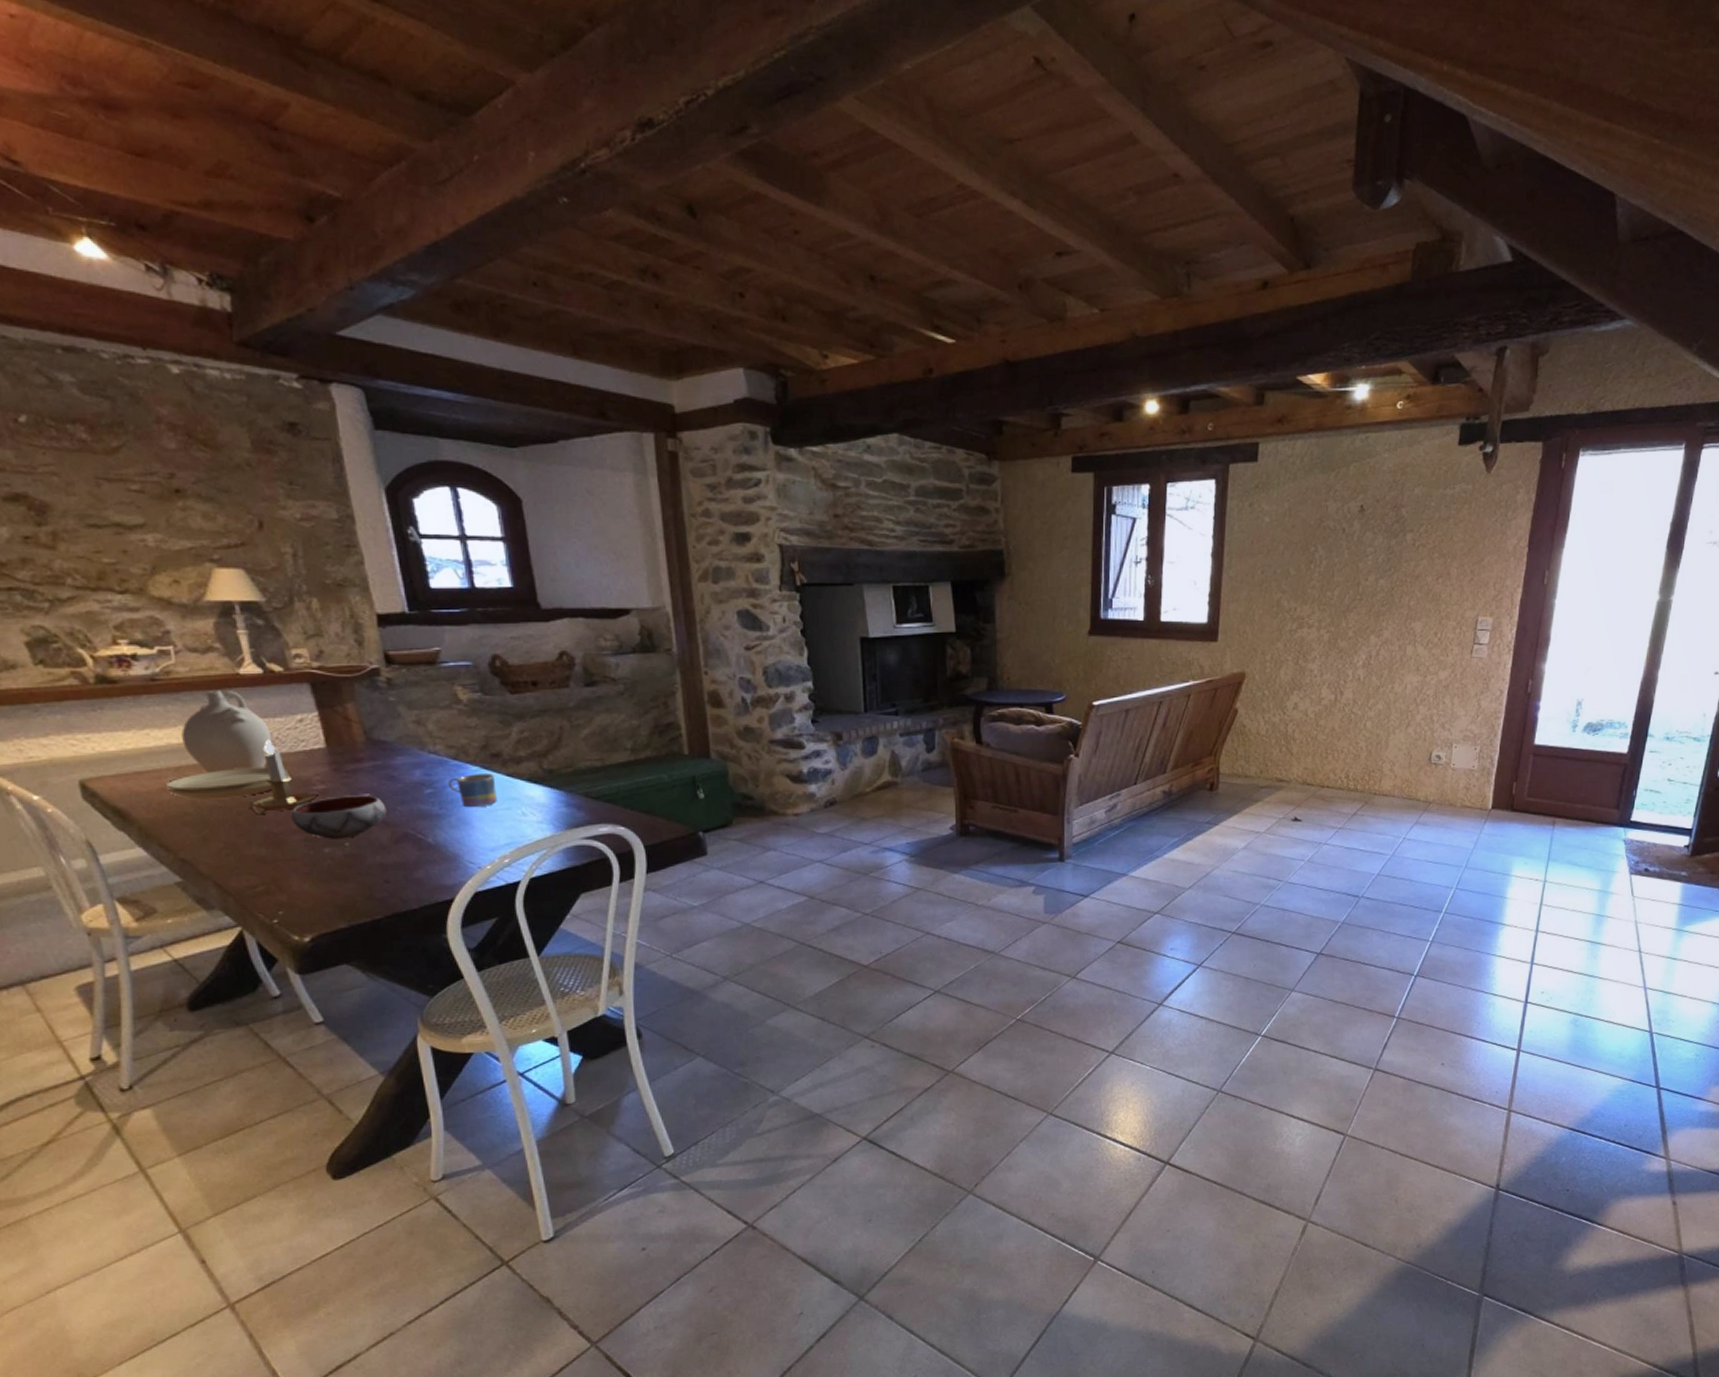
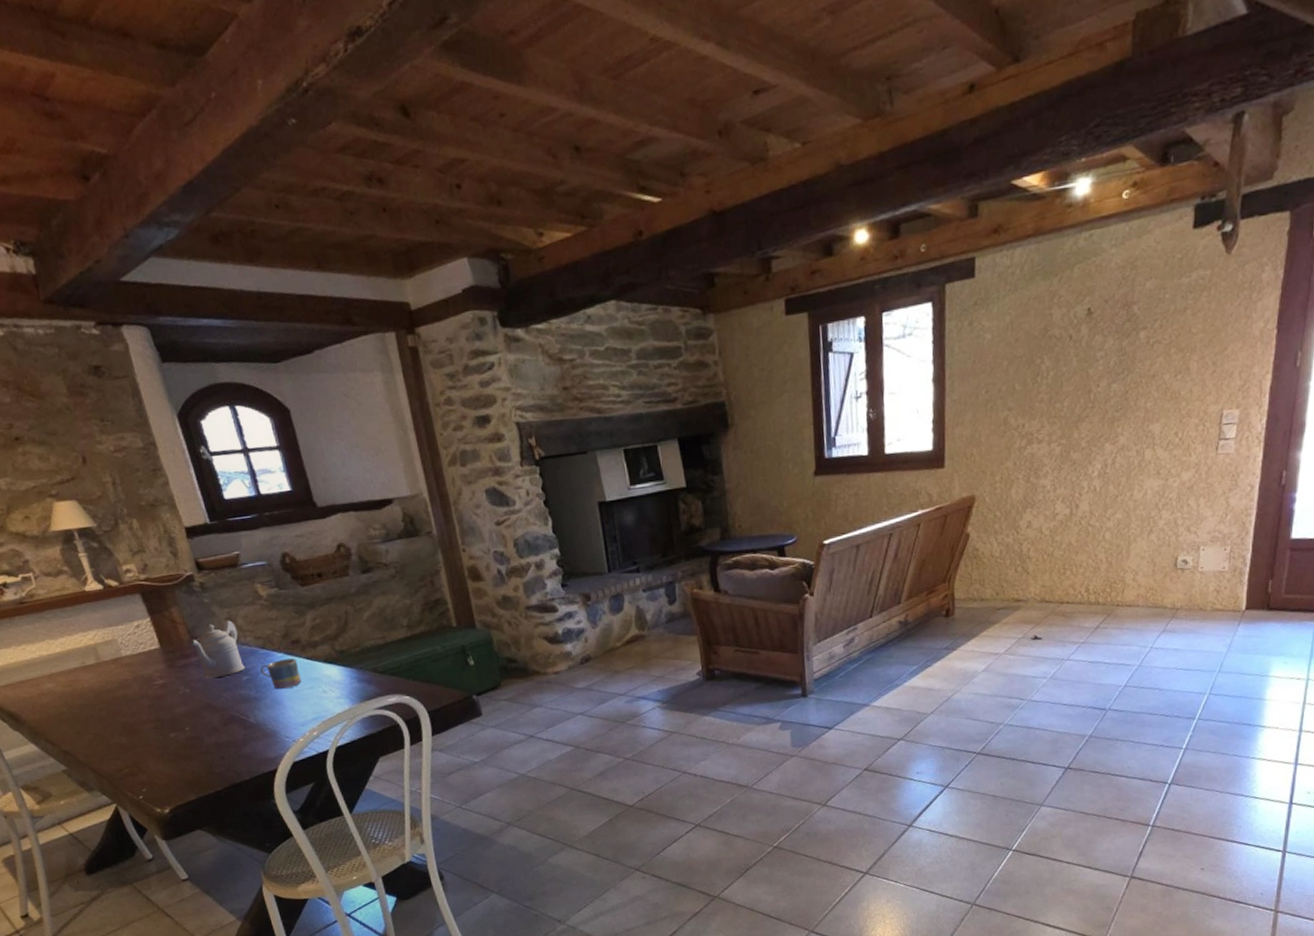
plate: present [167,767,290,800] -> none [44,668,136,701]
ceramic jug: present [181,689,273,774] -> none [49,606,119,678]
candlestick: present [248,741,317,815] -> none [107,646,159,710]
bowl: present [291,795,387,839] -> none [141,685,215,726]
coffeepot: none [364,724,430,788] -> present [190,620,246,678]

